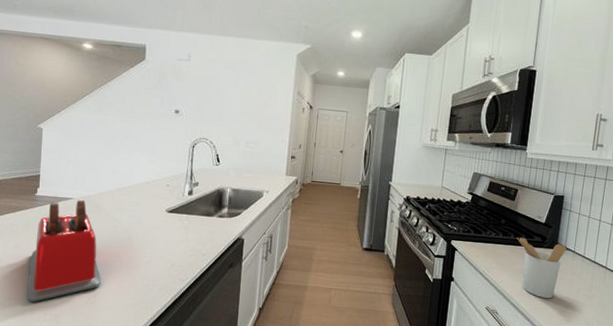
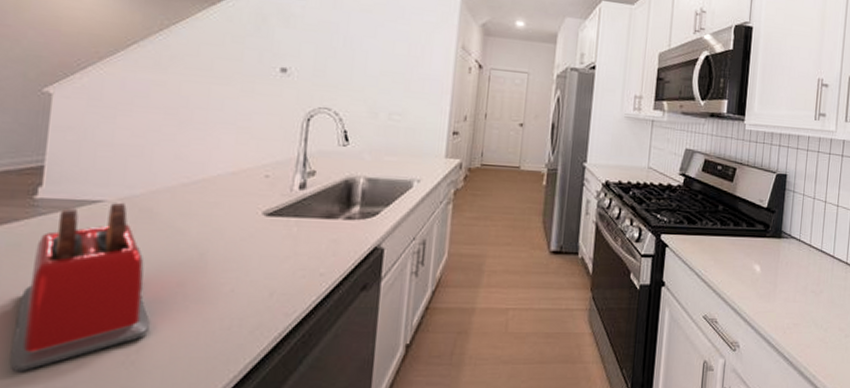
utensil holder: present [517,237,567,299] -> none [736,226,791,299]

